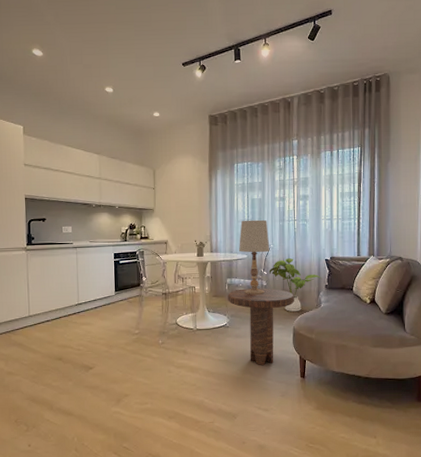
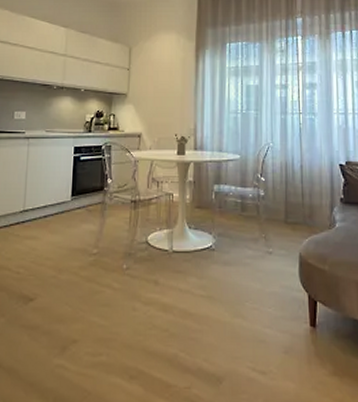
side table: present [228,288,295,365] -> none [214,199,301,306]
table lamp: present [239,219,270,295] -> none [230,111,269,207]
house plant: present [269,258,322,312] -> none [267,161,336,232]

